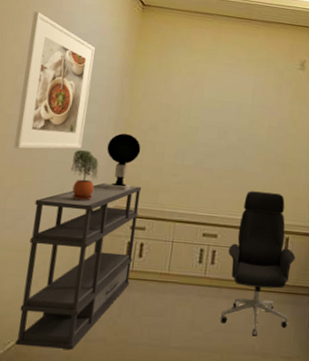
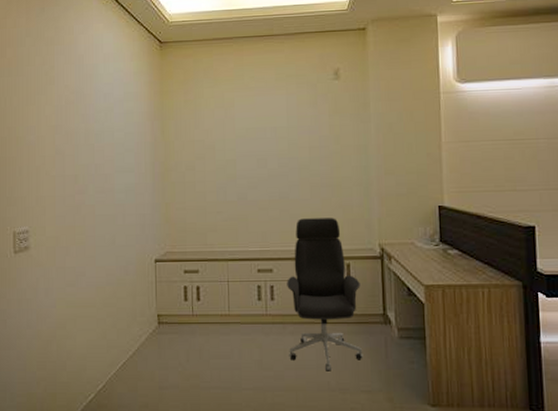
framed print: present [14,11,95,149] -> none [58,70,125,208]
bookshelf: present [16,183,142,350] -> none [91,229,192,398]
potted plant: present [70,149,99,201] -> none [118,199,144,251]
table lamp: present [106,133,141,191] -> none [149,178,182,236]

